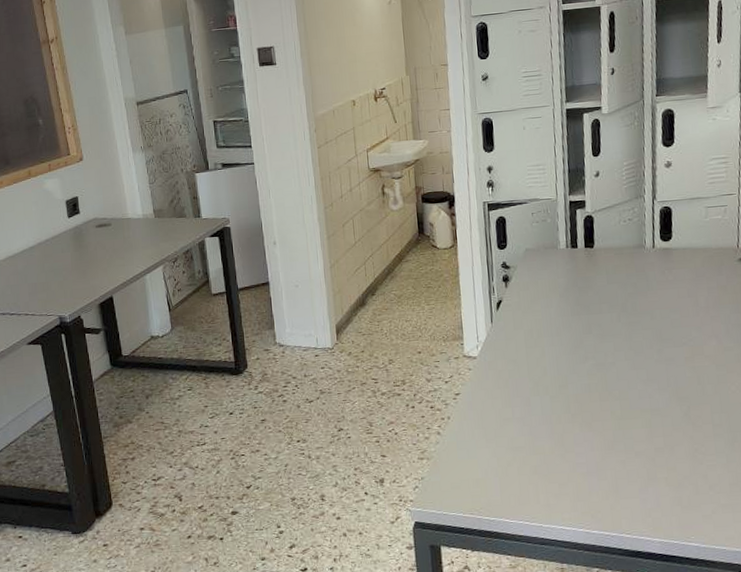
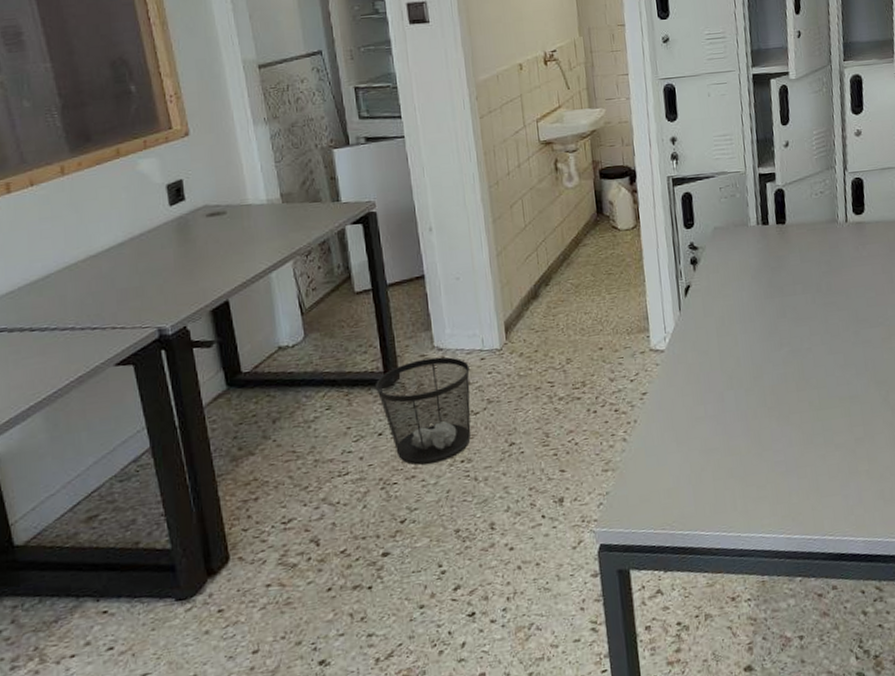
waste bin: none [227,352,306,442] -> present [374,357,471,465]

